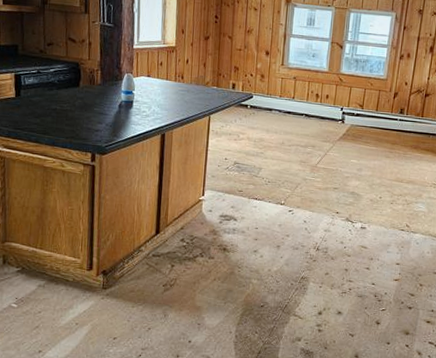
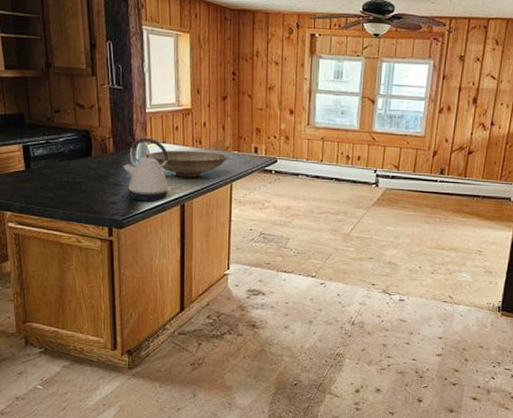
kettle: none [108,71,155,130] -> present [122,137,173,201]
decorative bowl: none [131,83,208,110] -> present [146,150,228,178]

